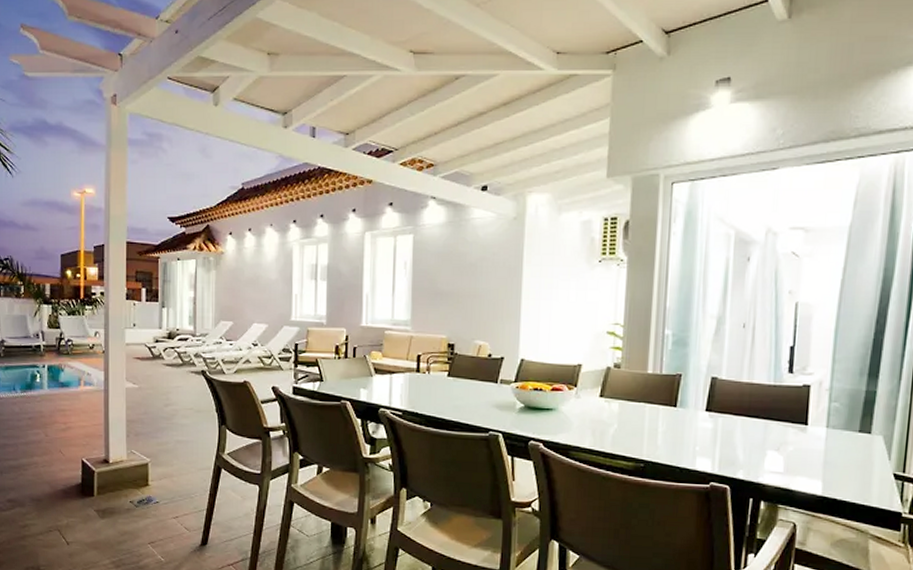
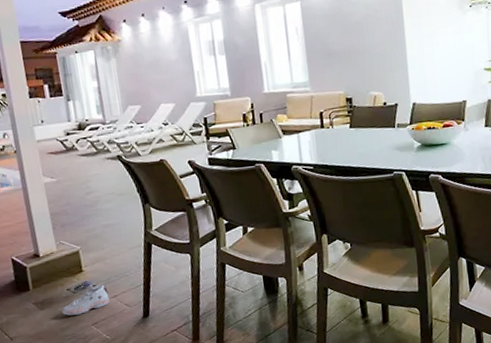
shoe: none [121,501,170,530] -> present [62,284,110,316]

